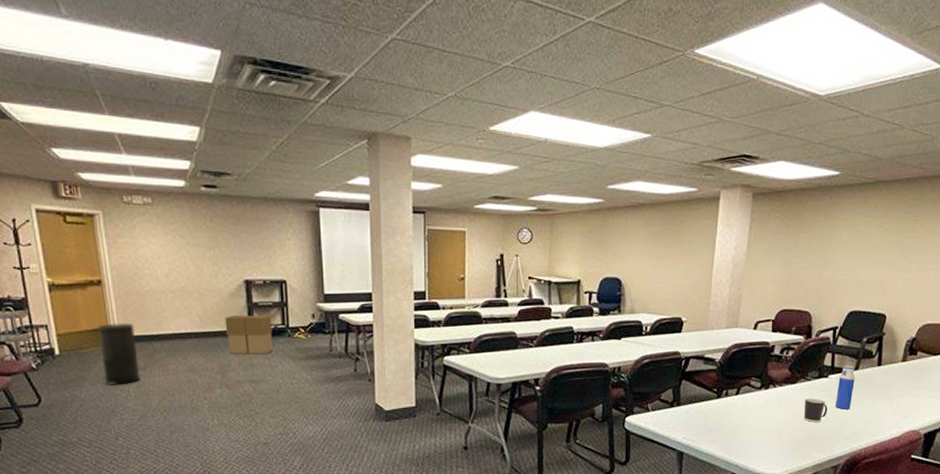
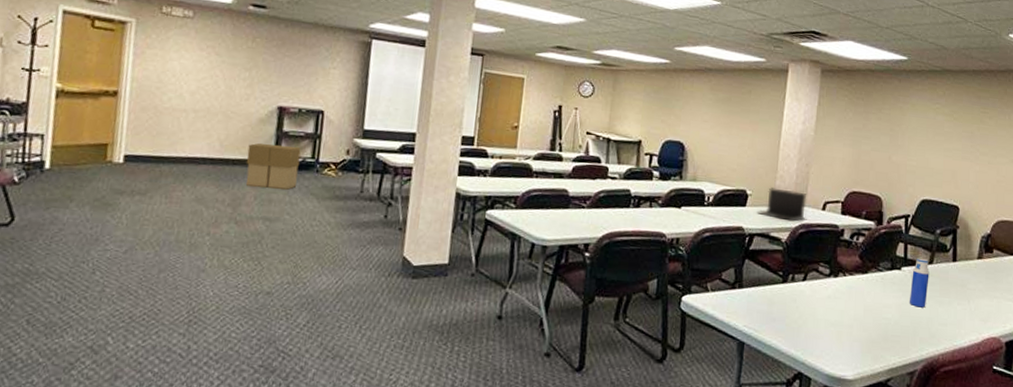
pedal bin: present [97,322,140,385] -> none [95,139,144,210]
laptop computer: none [692,313,739,343] -> present [757,187,807,222]
mug: present [804,398,828,422] -> none [876,291,902,319]

